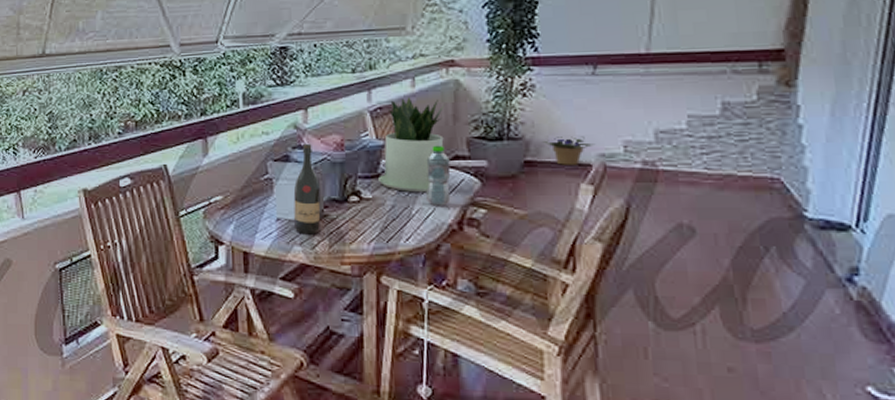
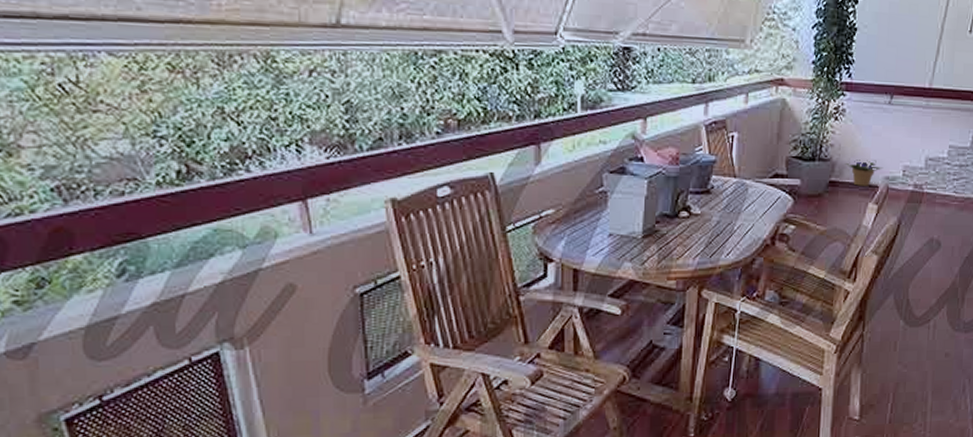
wine bottle: present [293,143,321,235] -> none [626,155,653,251]
planter: present [379,97,448,193] -> none [708,113,772,209]
water bottle: present [426,145,451,206] -> none [748,162,771,222]

